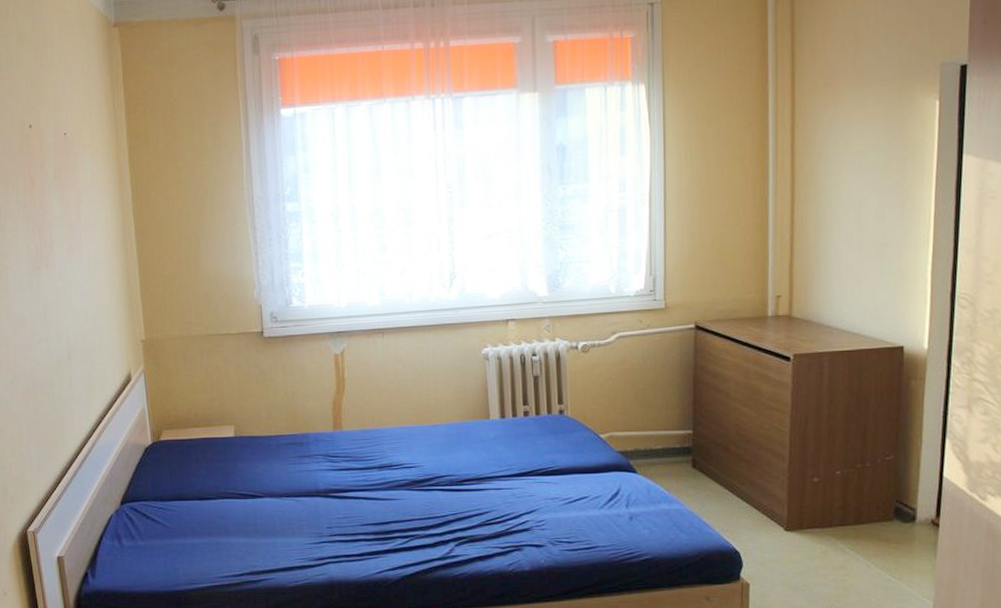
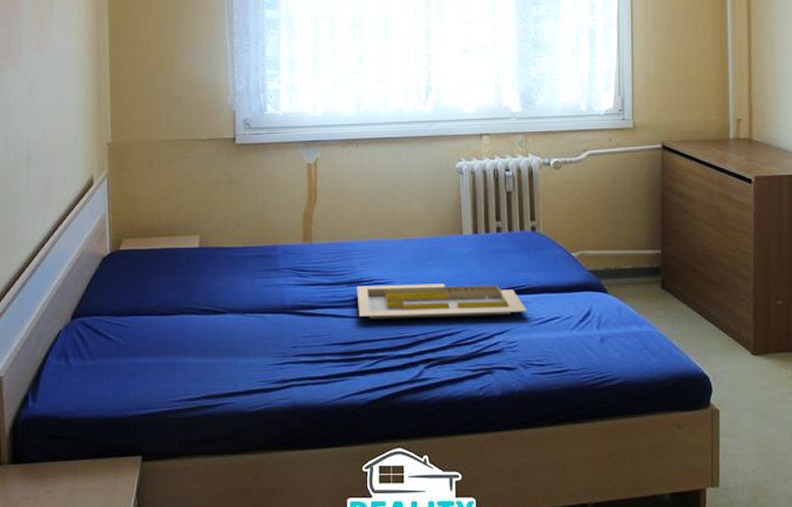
serving tray: none [387,466,556,501] -> present [357,284,527,319]

